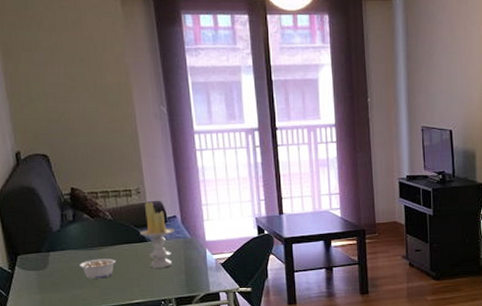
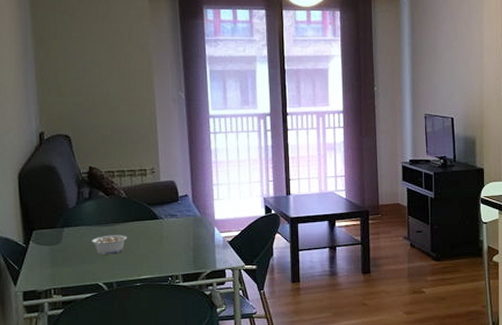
candle: present [139,201,175,268] -> none [151,180,186,245]

